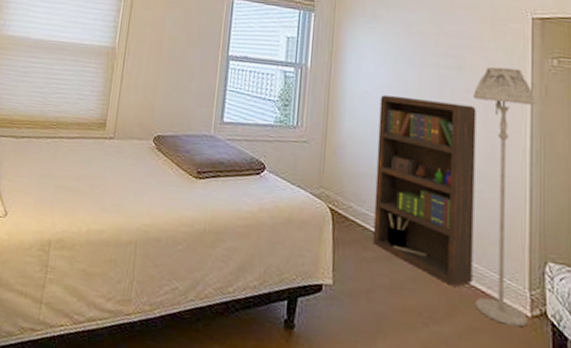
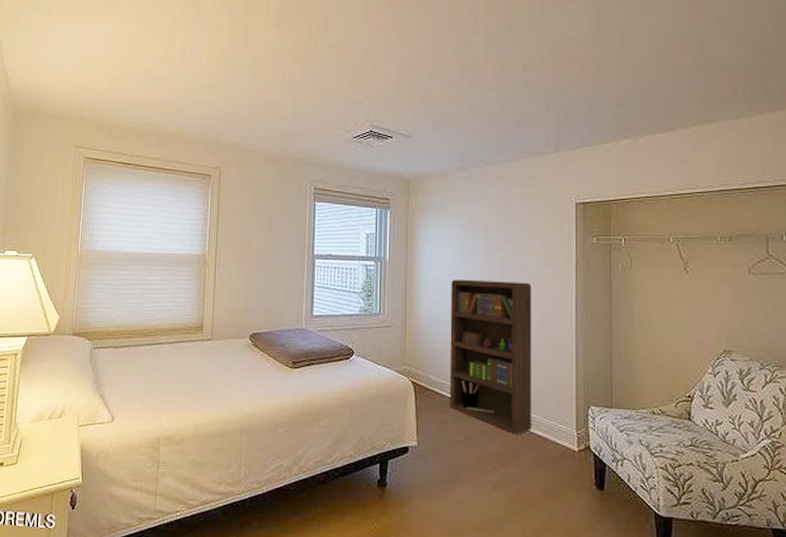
floor lamp: present [473,66,536,327] -> none [529,247,580,461]

